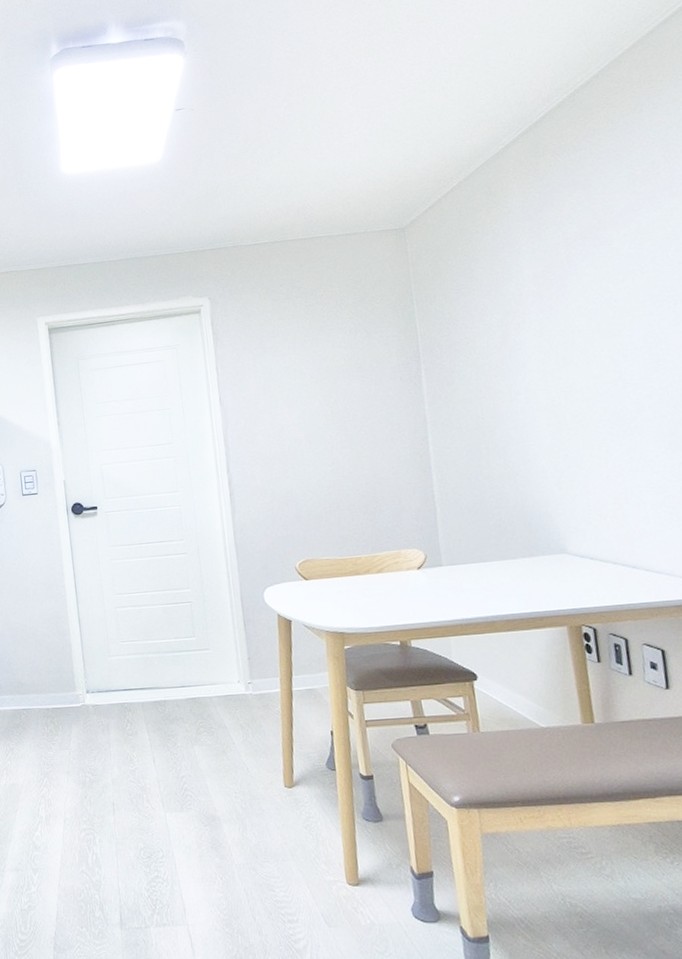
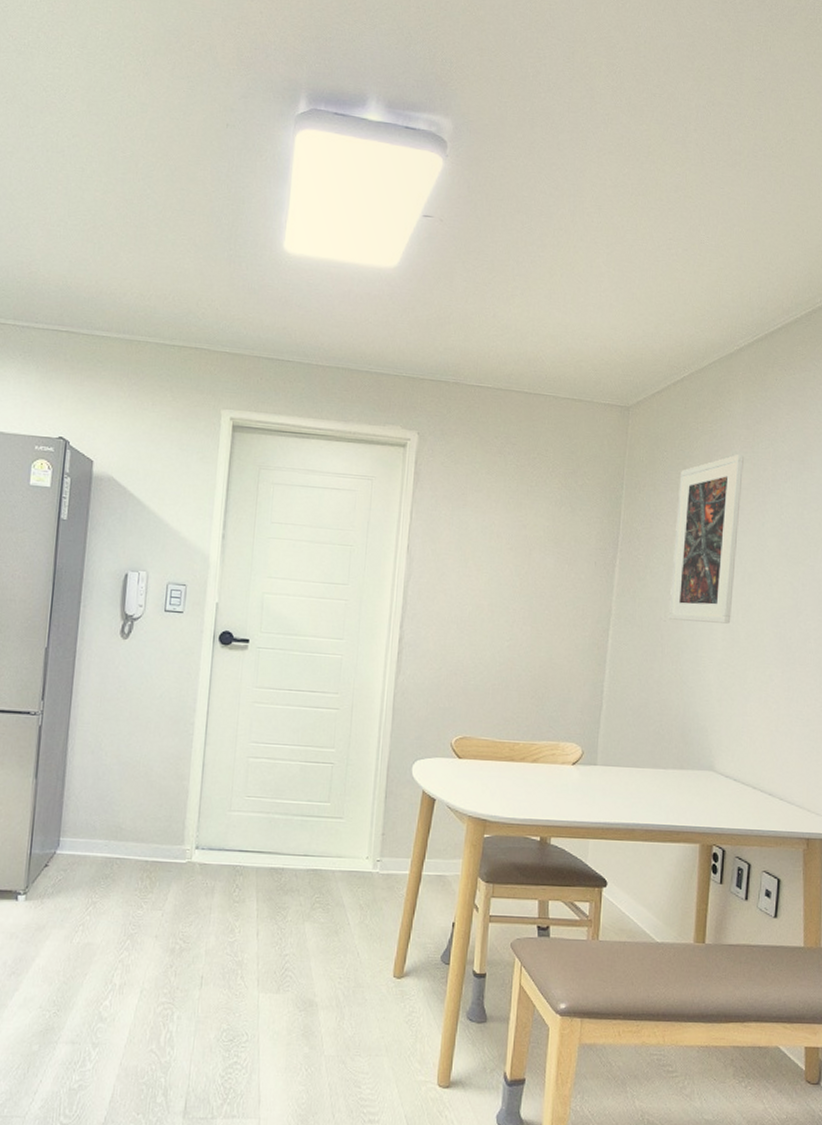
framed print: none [469,245,553,416] -> present [668,454,744,624]

